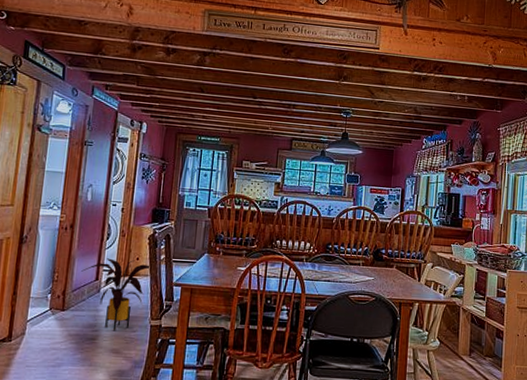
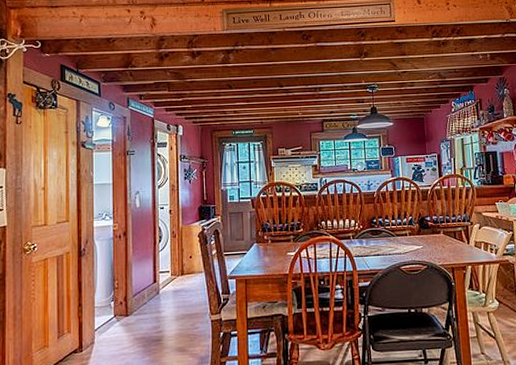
house plant: present [81,258,149,331] -> none [139,259,202,330]

